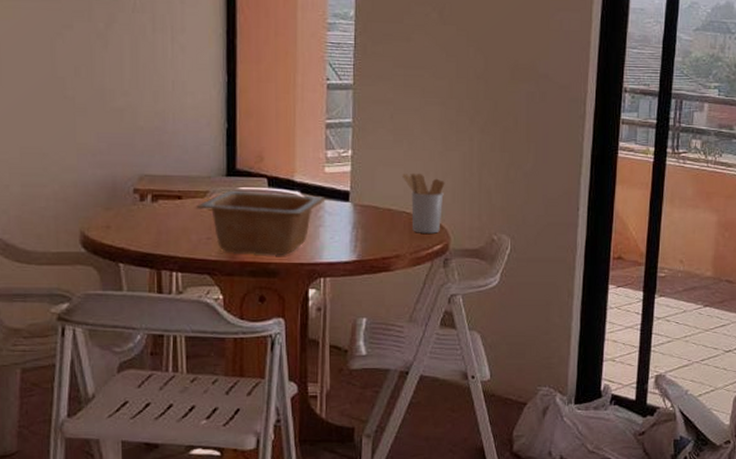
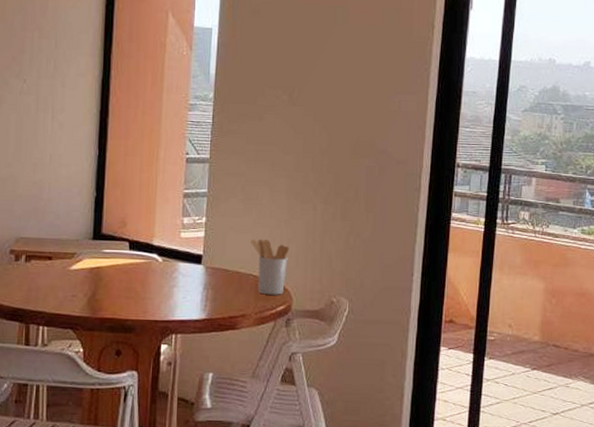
serving bowl: present [196,190,326,255] -> none [64,252,180,312]

